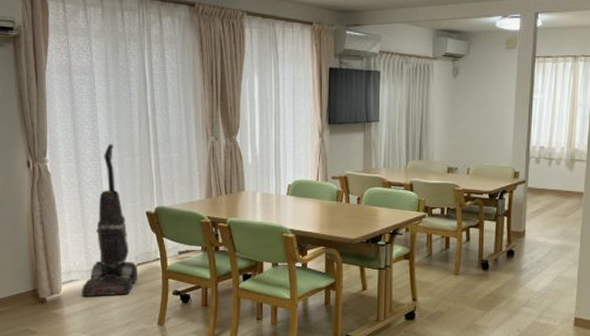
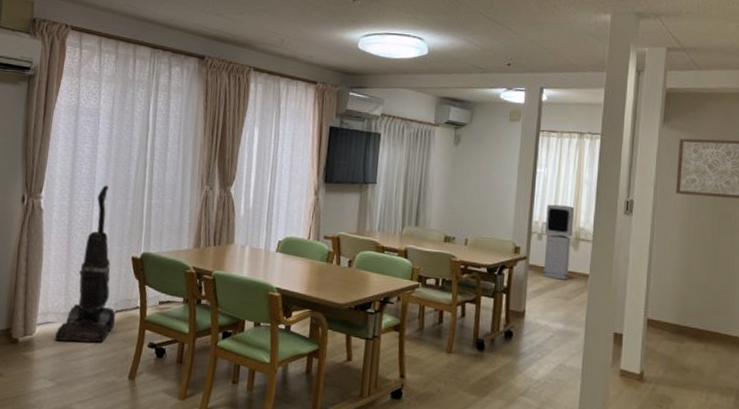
air purifier: none [540,128,570,199] -> present [542,204,575,280]

